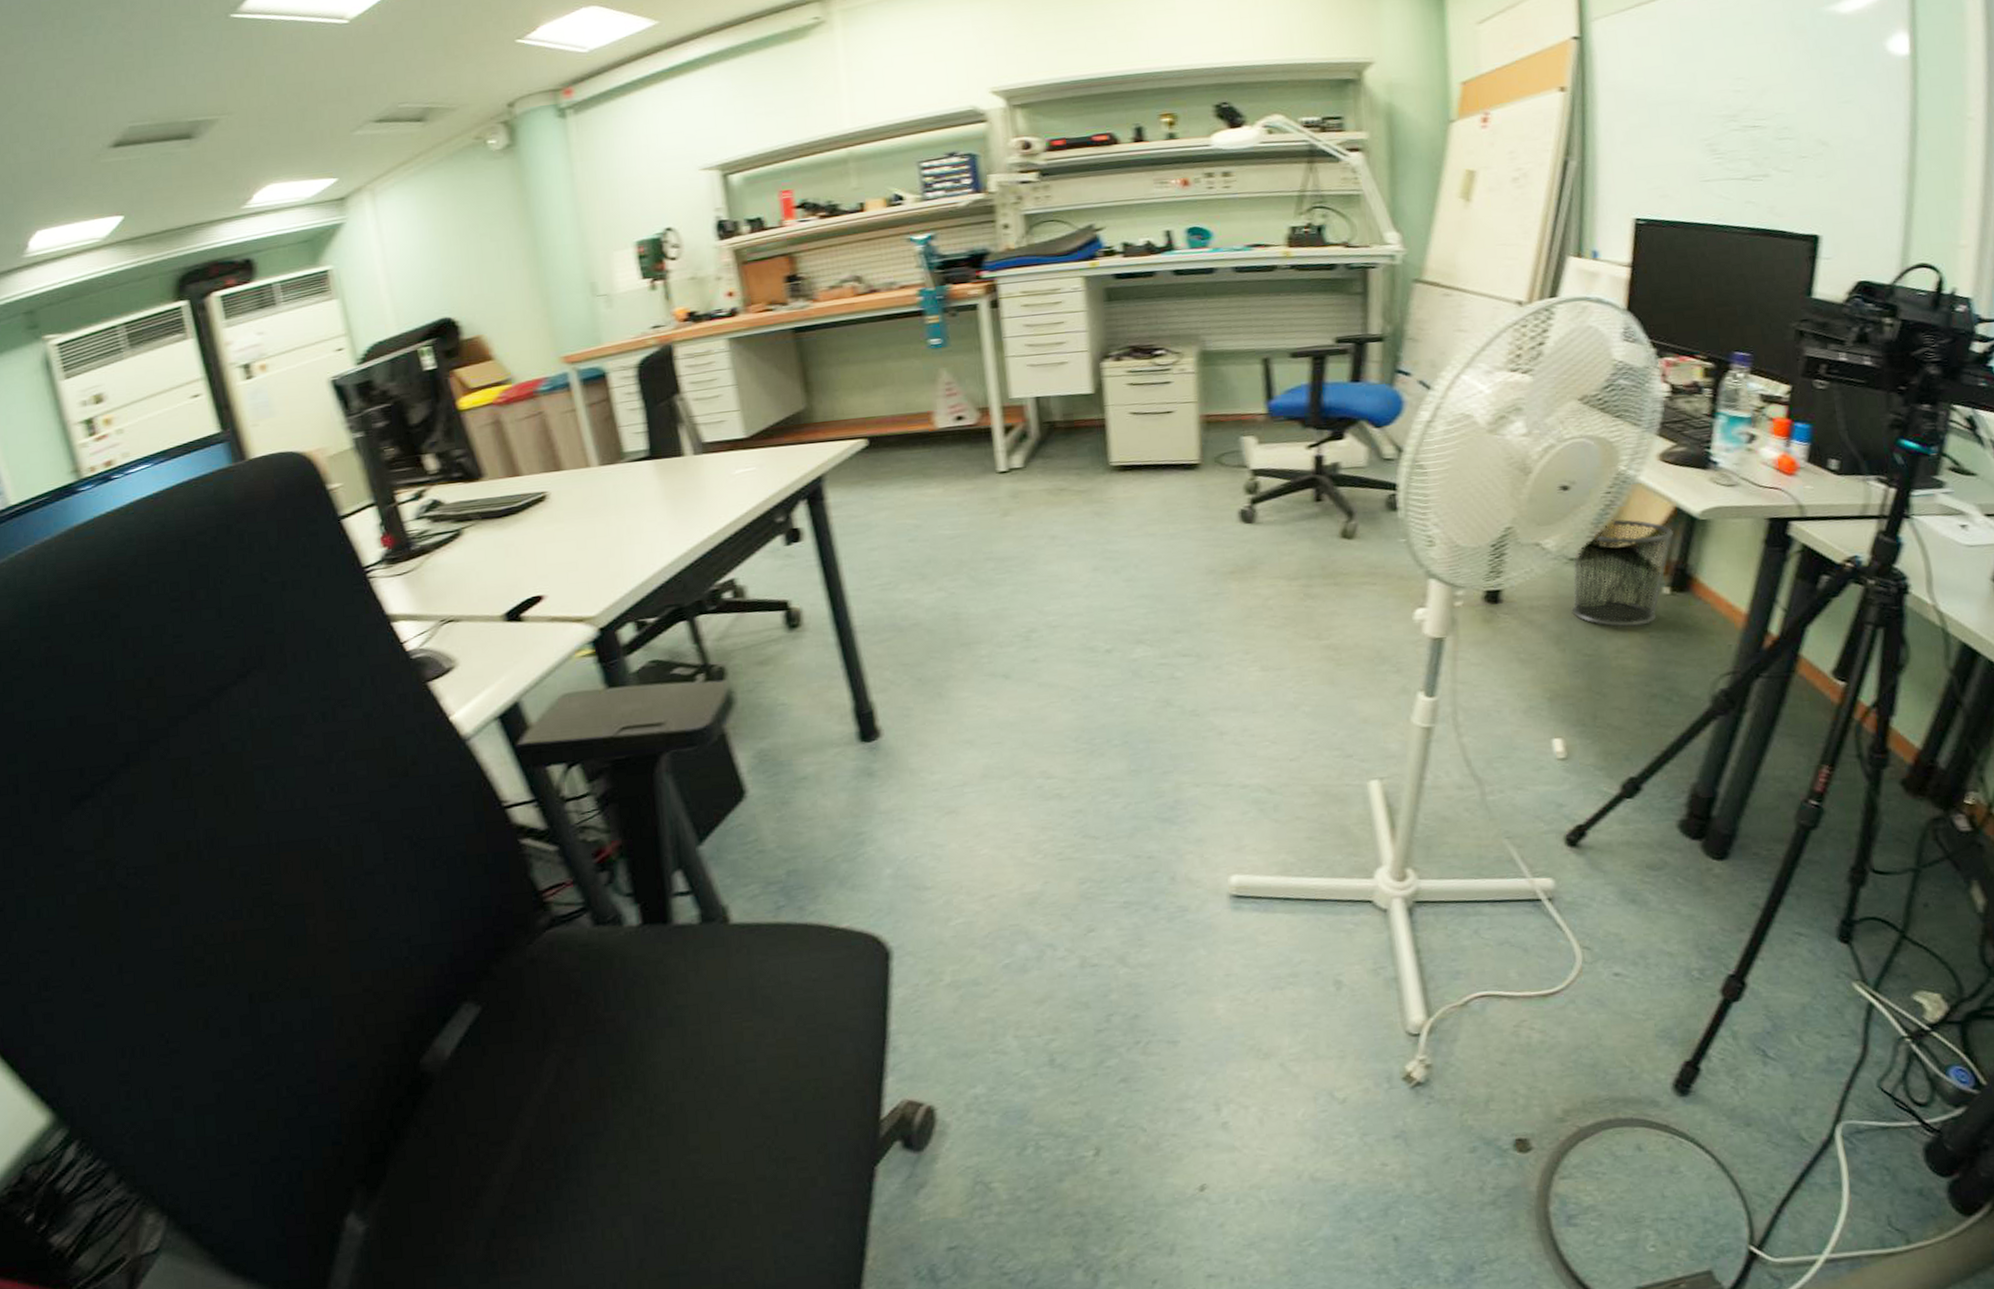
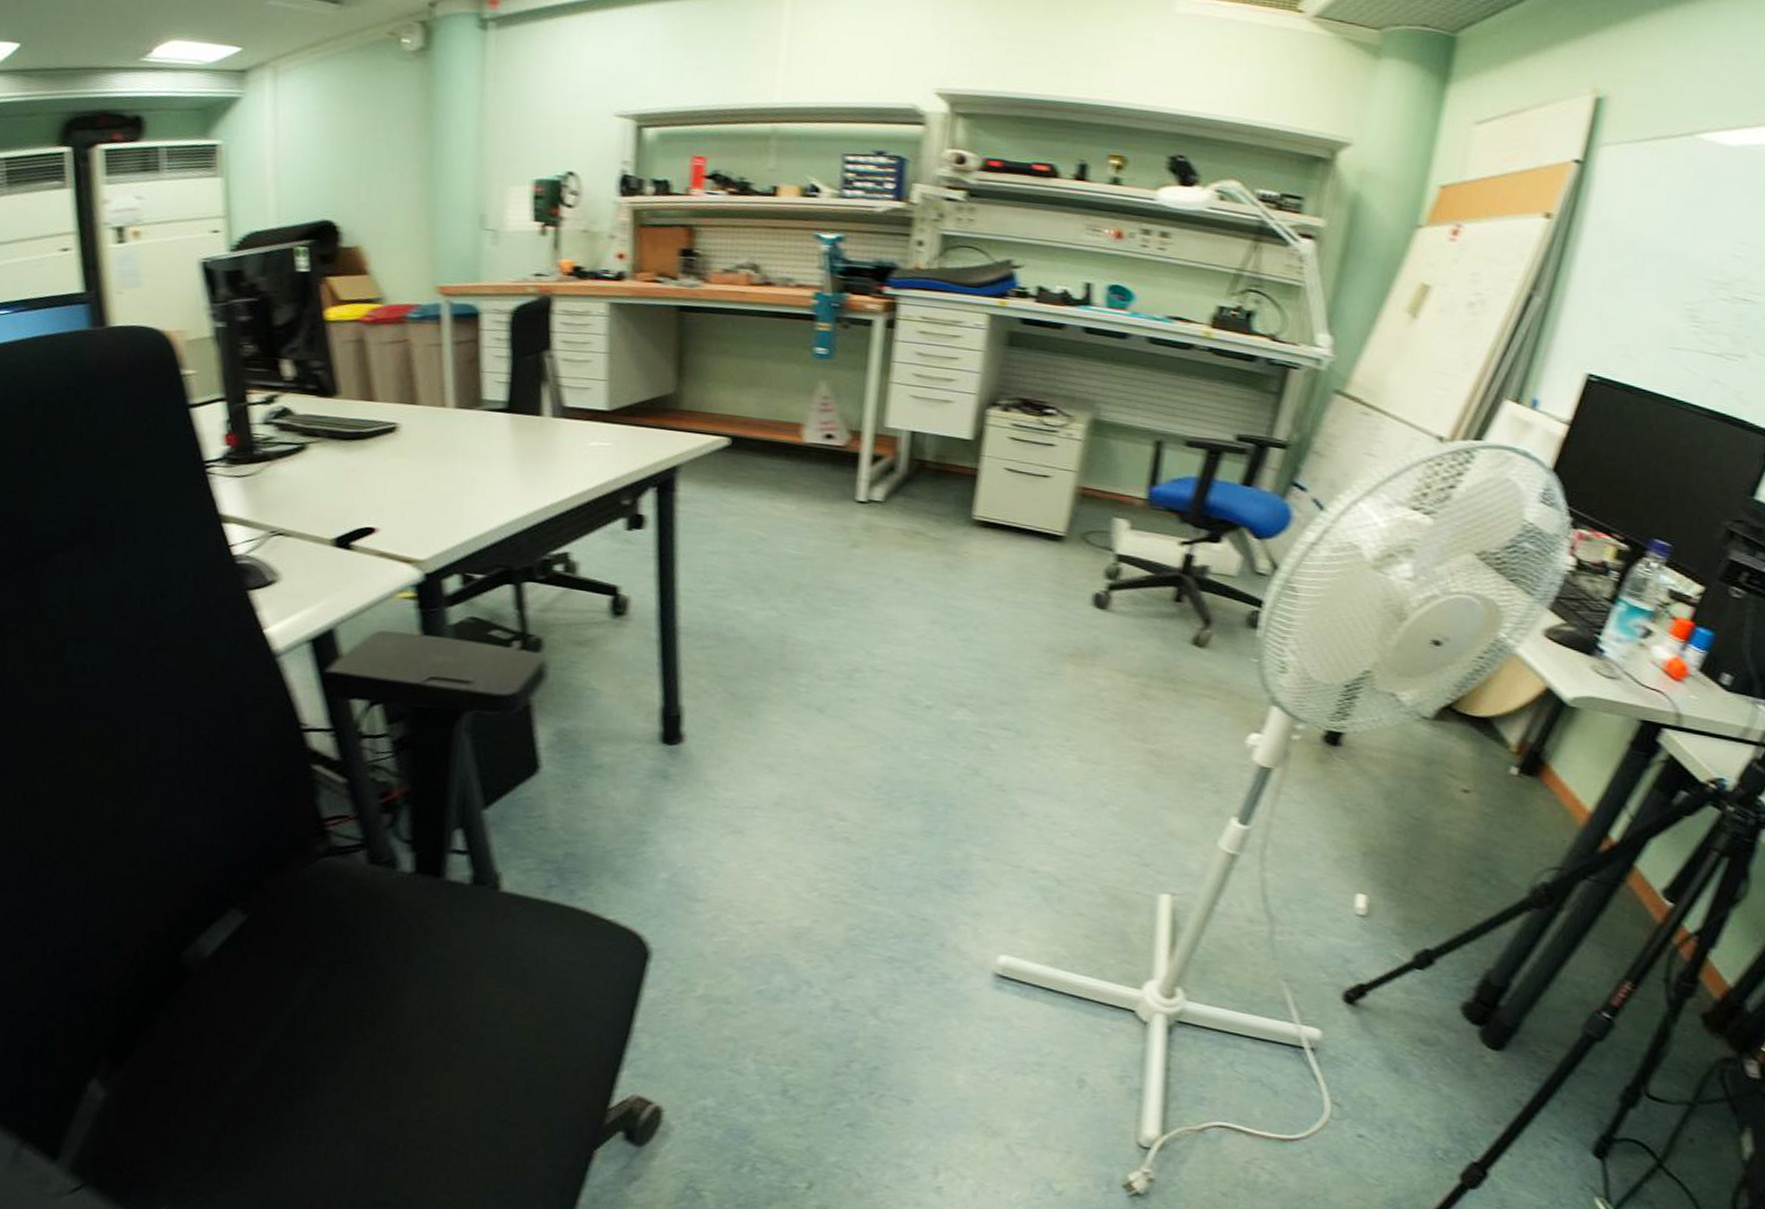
waste bin: present [1571,519,1673,628] -> none [1410,686,1538,801]

